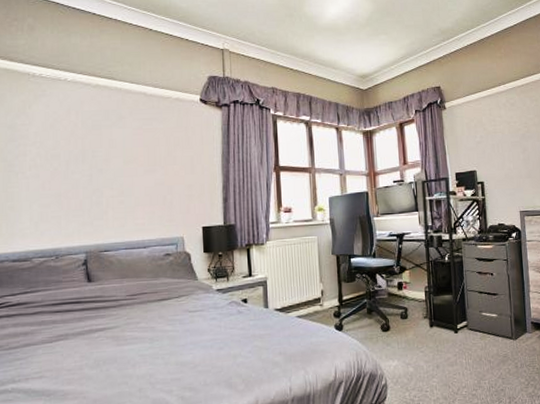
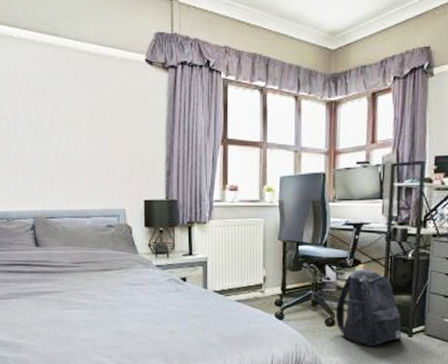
backpack: none [389,274,449,347] -> present [336,268,402,347]

